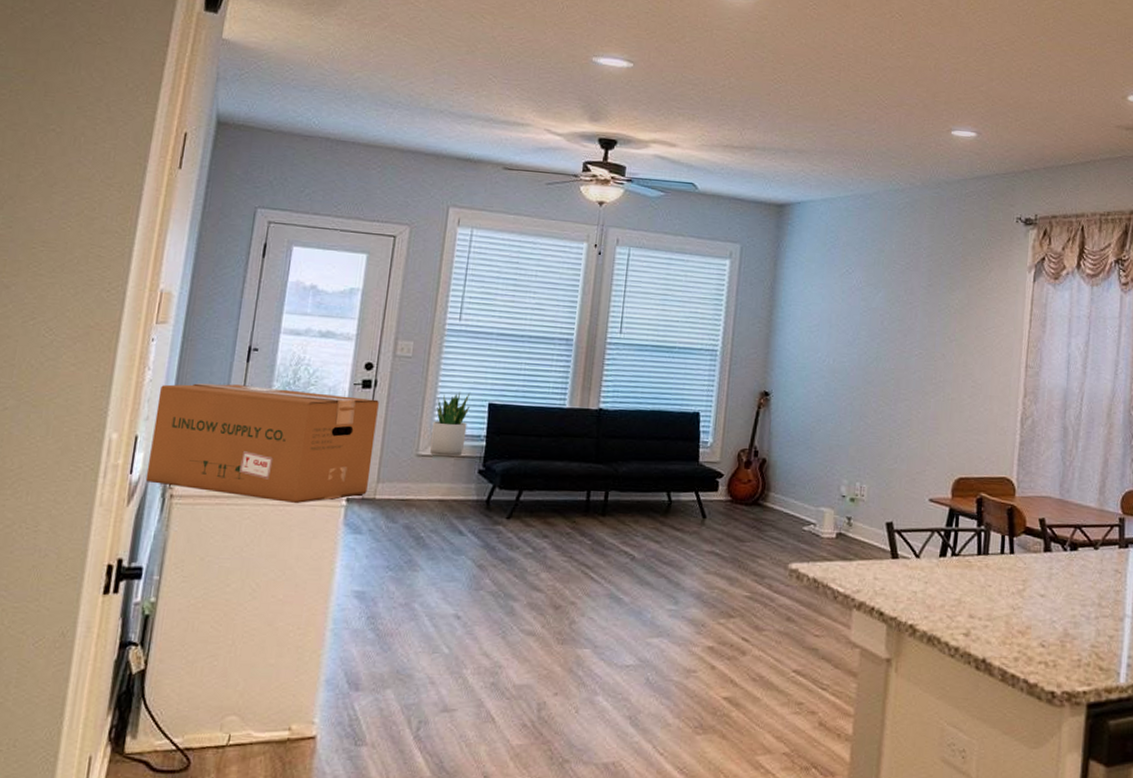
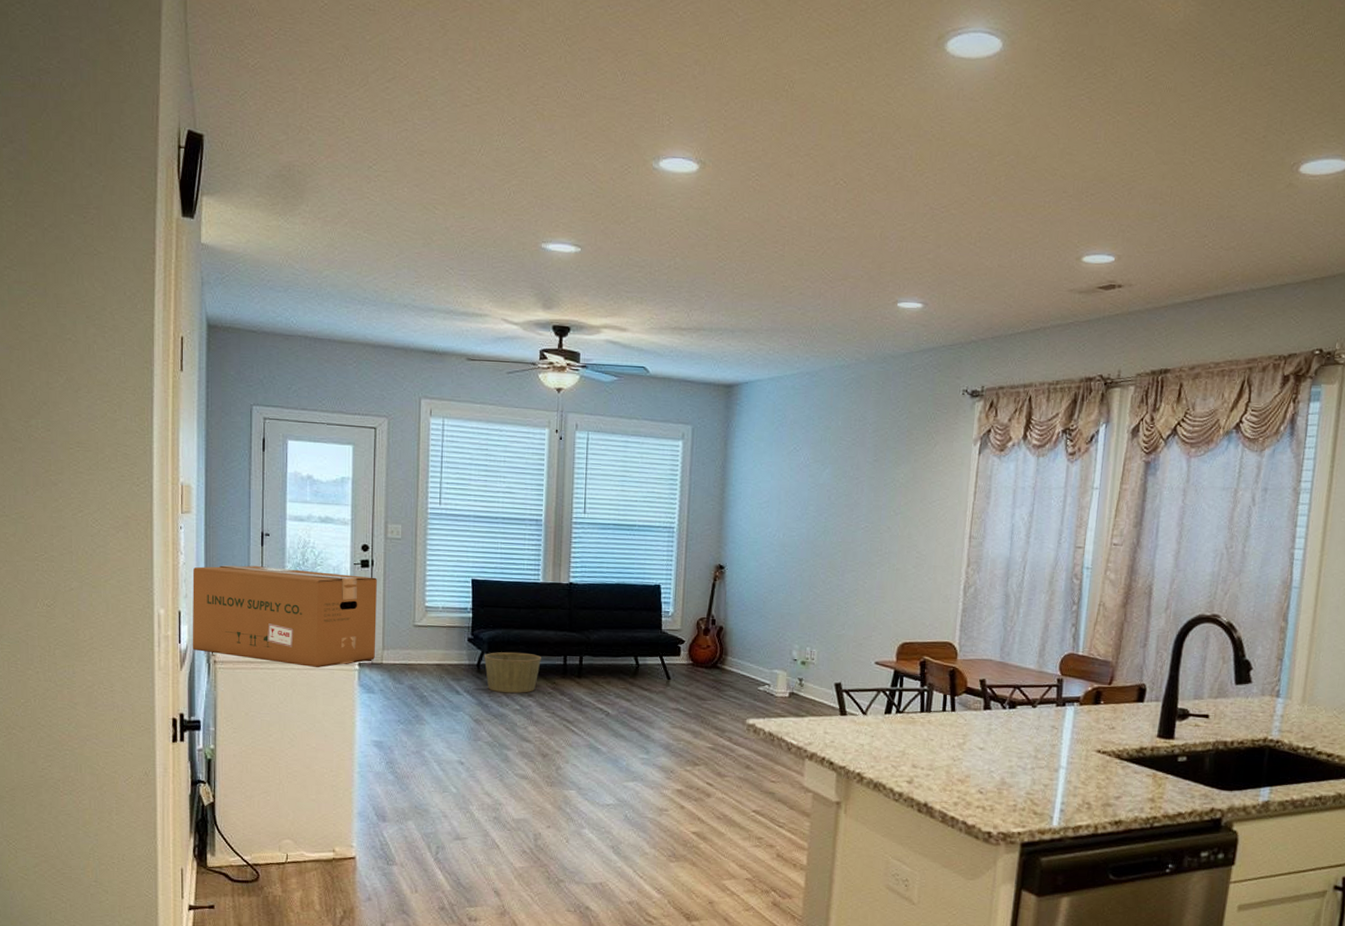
planter: present [430,392,471,457] -> none [424,569,456,627]
basket: none [495,486,561,534] -> present [484,652,541,694]

